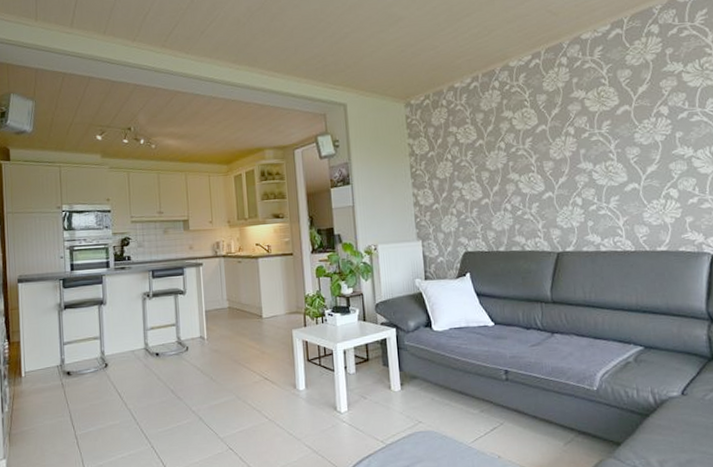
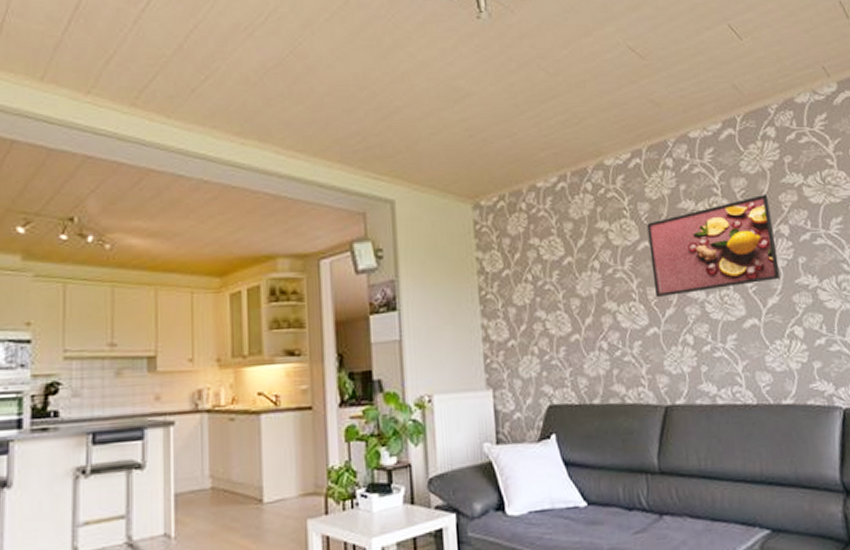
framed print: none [544,82,659,169] -> present [647,195,781,298]

